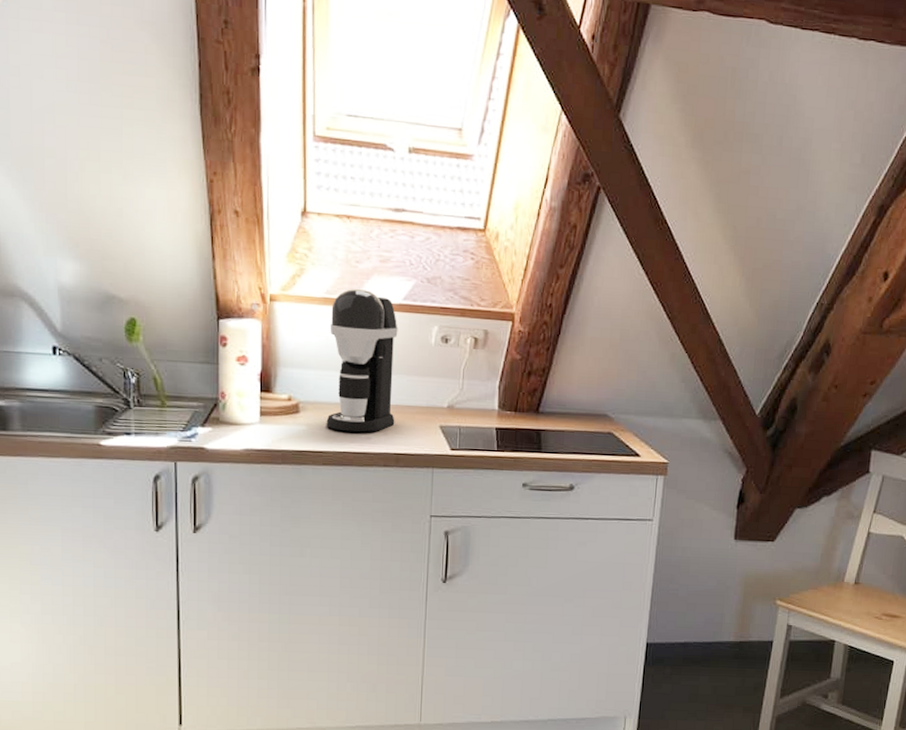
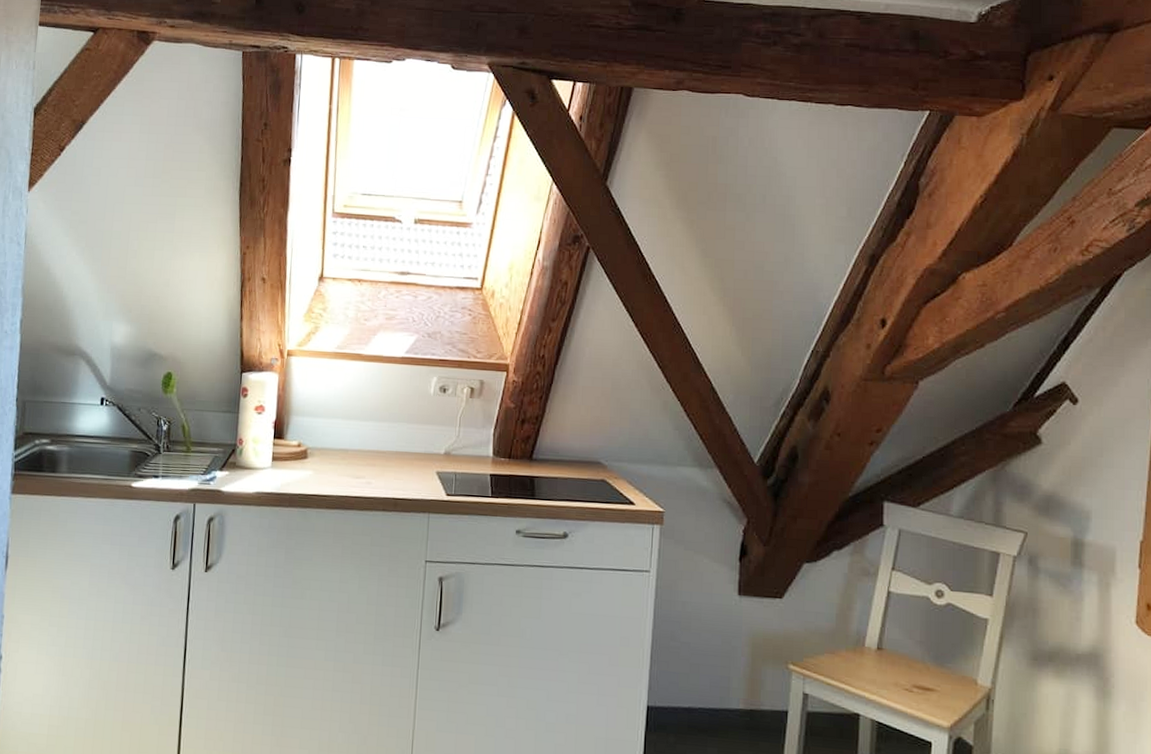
coffee maker: present [326,288,398,433] -> none [331,343,400,478]

